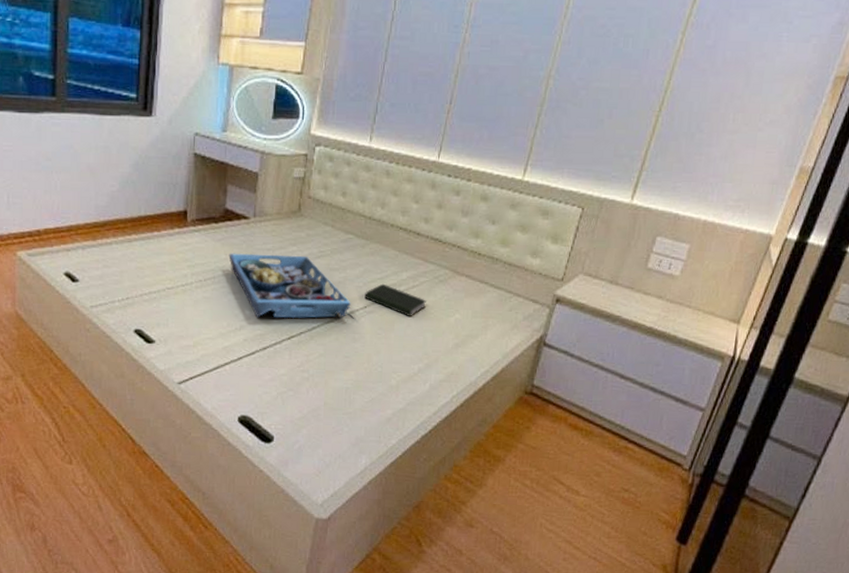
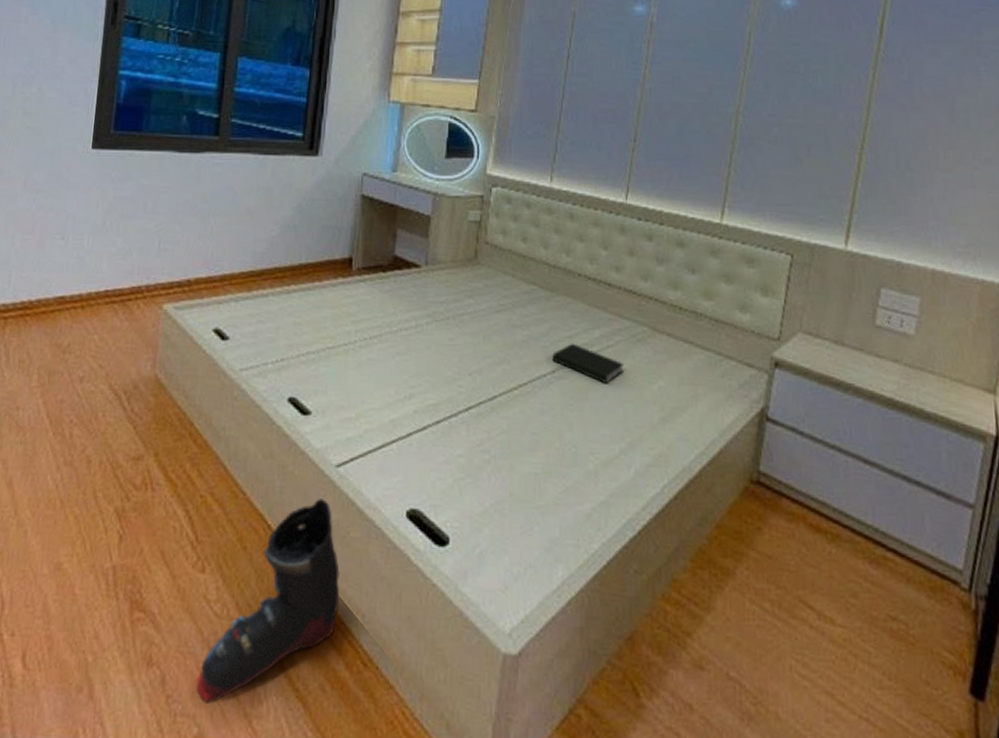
ski boot: none [71,408,184,555] -> present [196,499,340,703]
serving tray: present [229,253,351,318] -> none [397,306,537,385]

